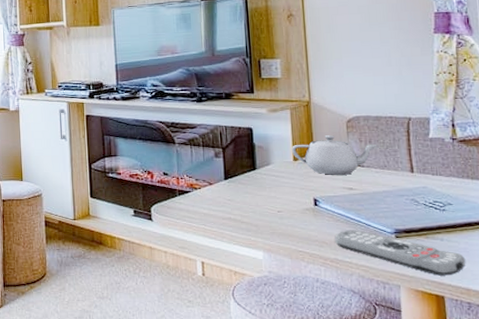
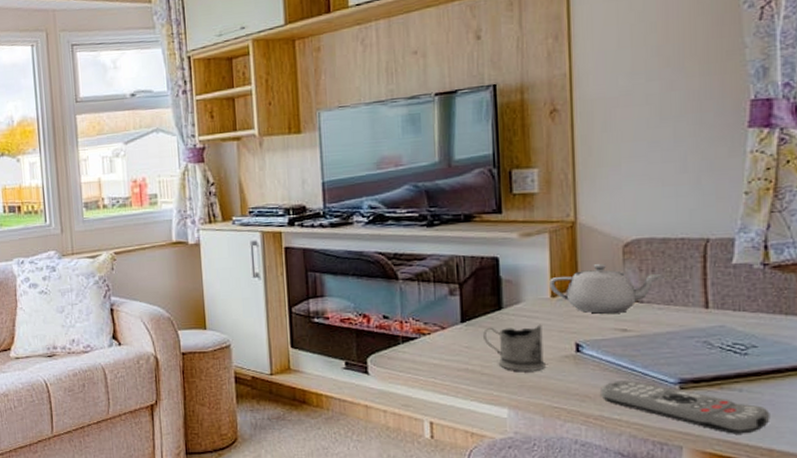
tea glass holder: none [242,182,291,222] -> present [483,324,545,373]

